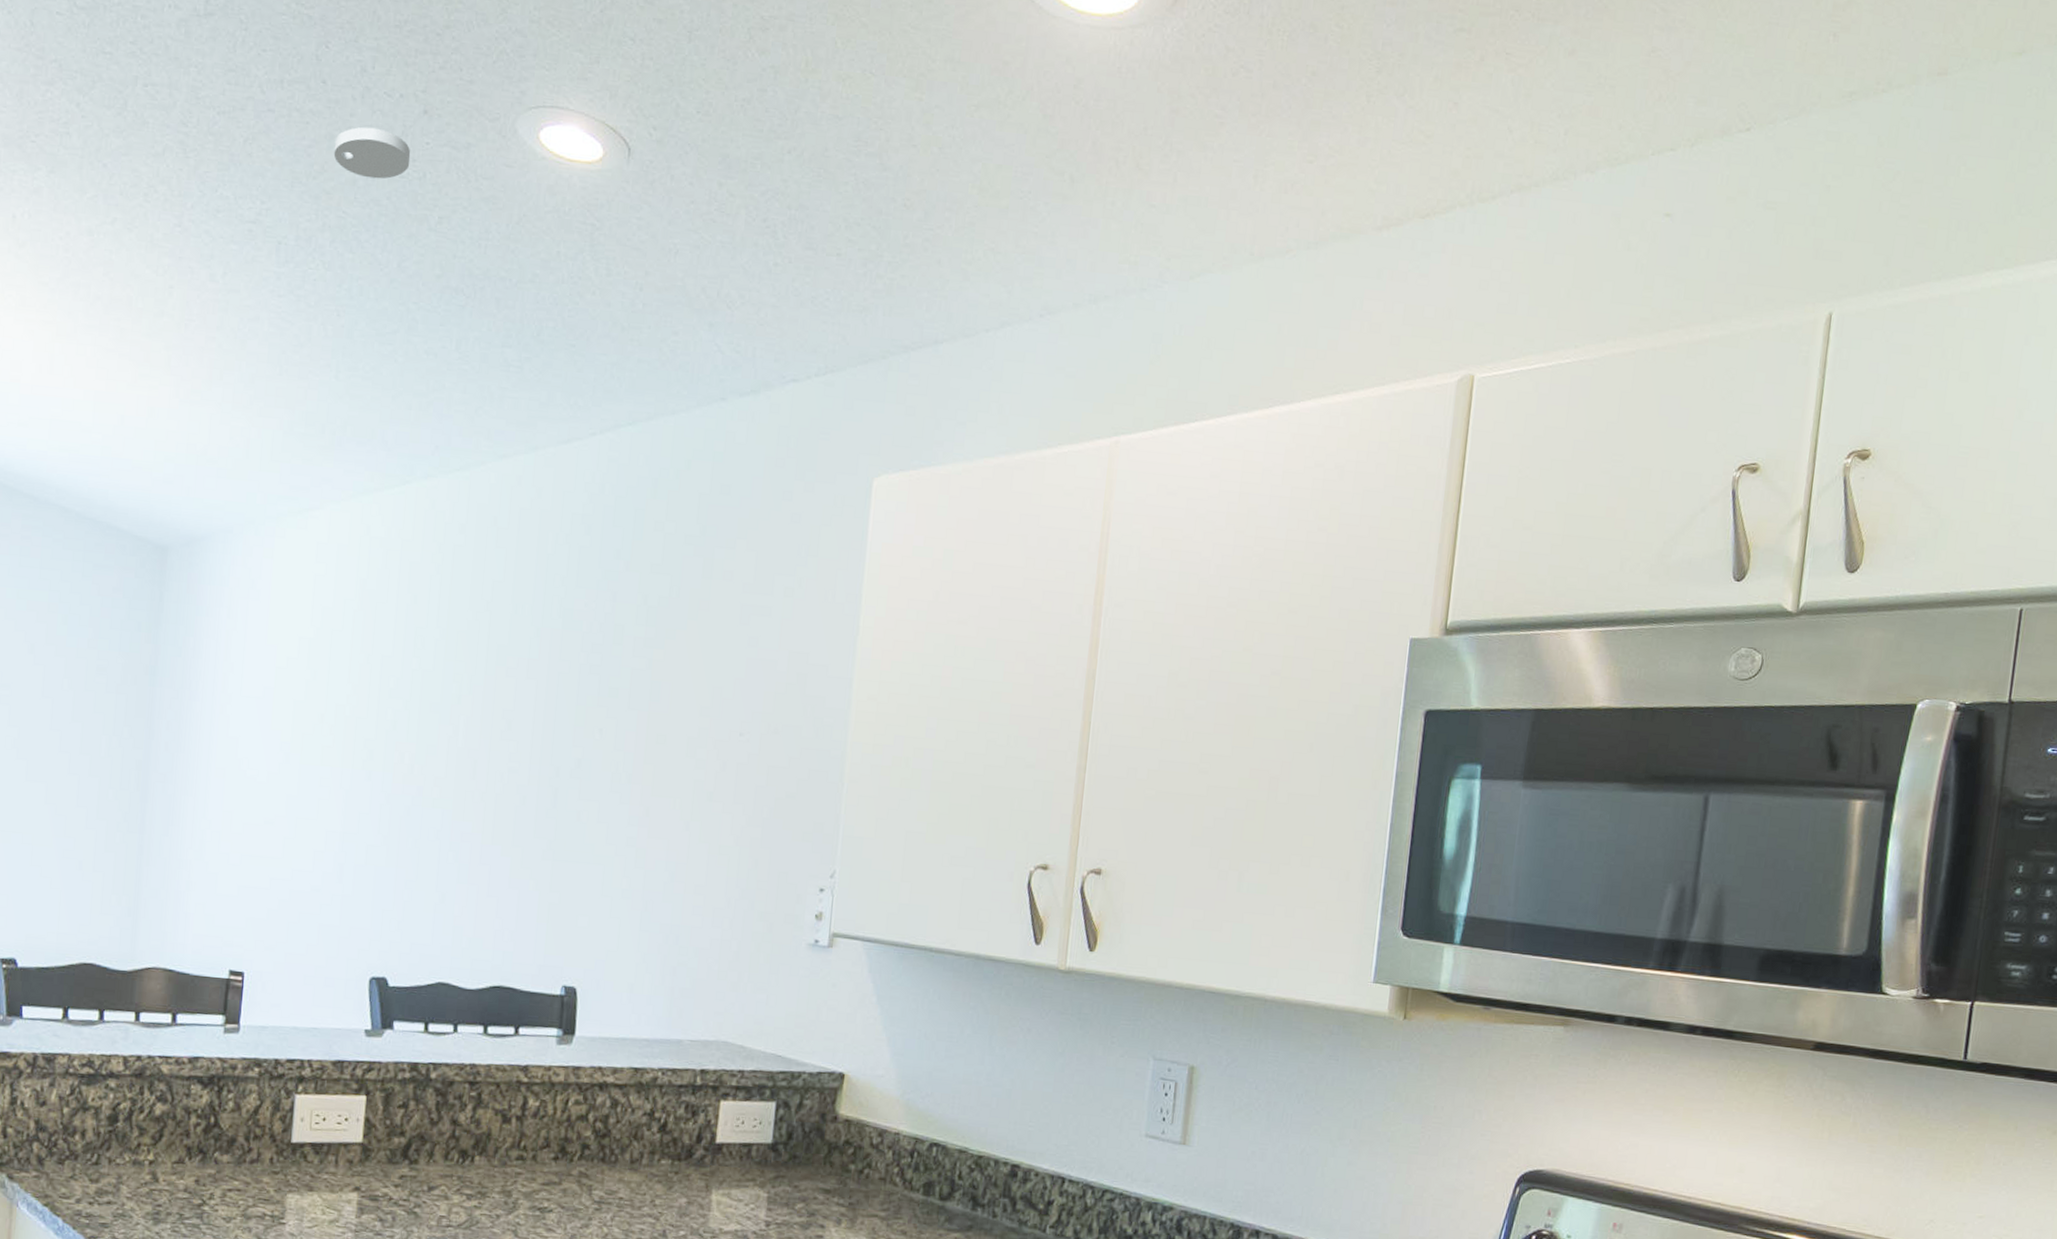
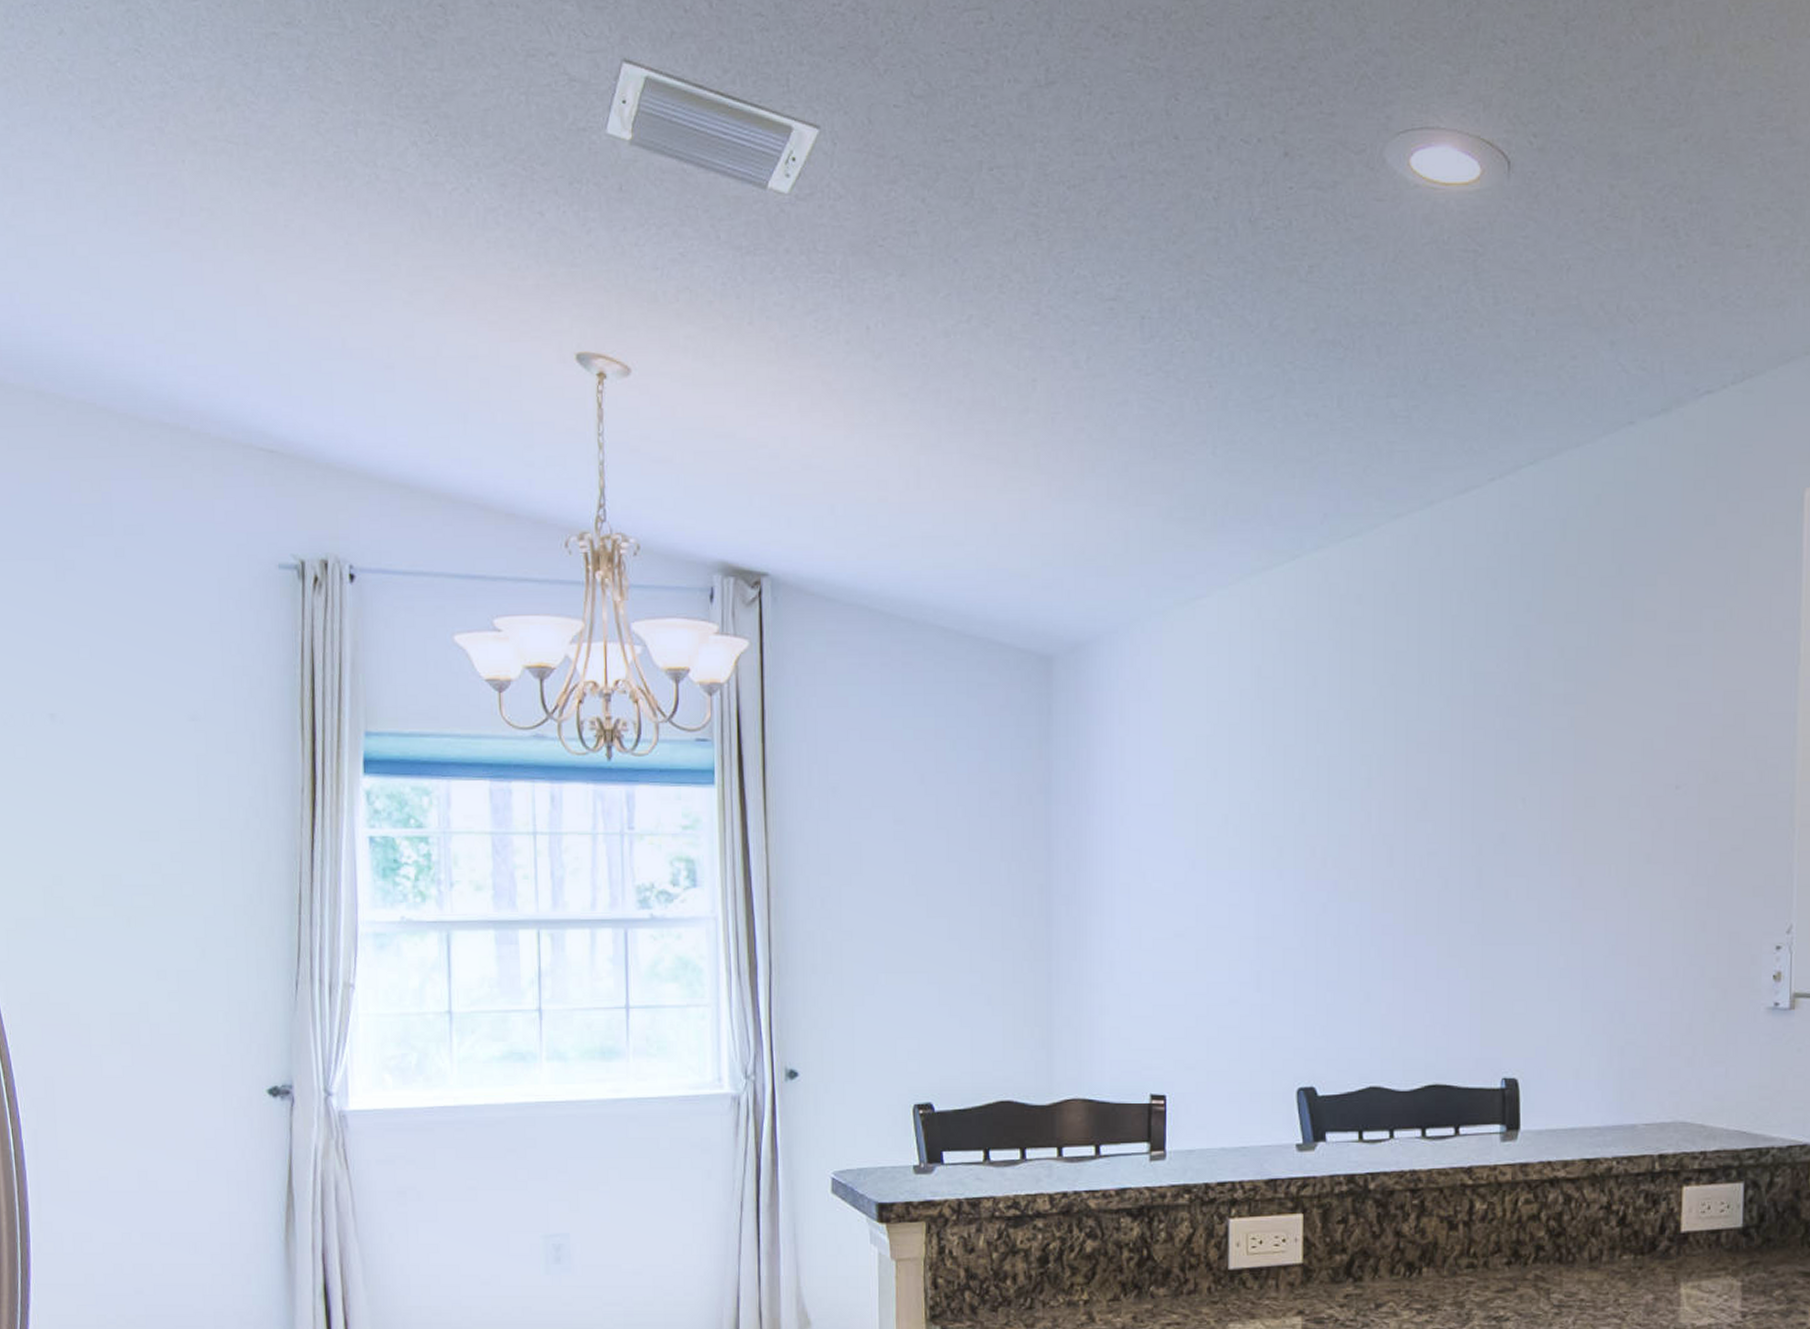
smoke detector: present [333,127,411,179] -> none [1192,179,1274,235]

